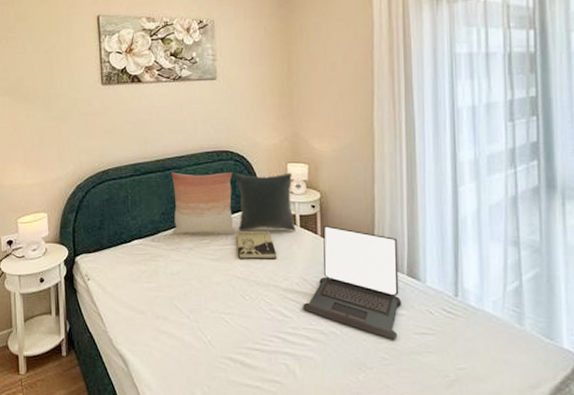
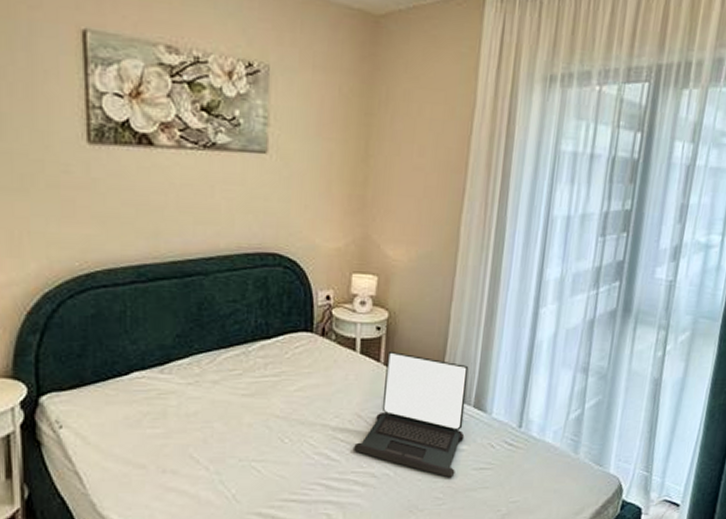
pillow: present [171,171,235,234] -> none [191,279,280,362]
pillow: present [235,173,296,231] -> none [281,284,357,359]
book: present [236,230,277,260] -> none [278,358,329,394]

